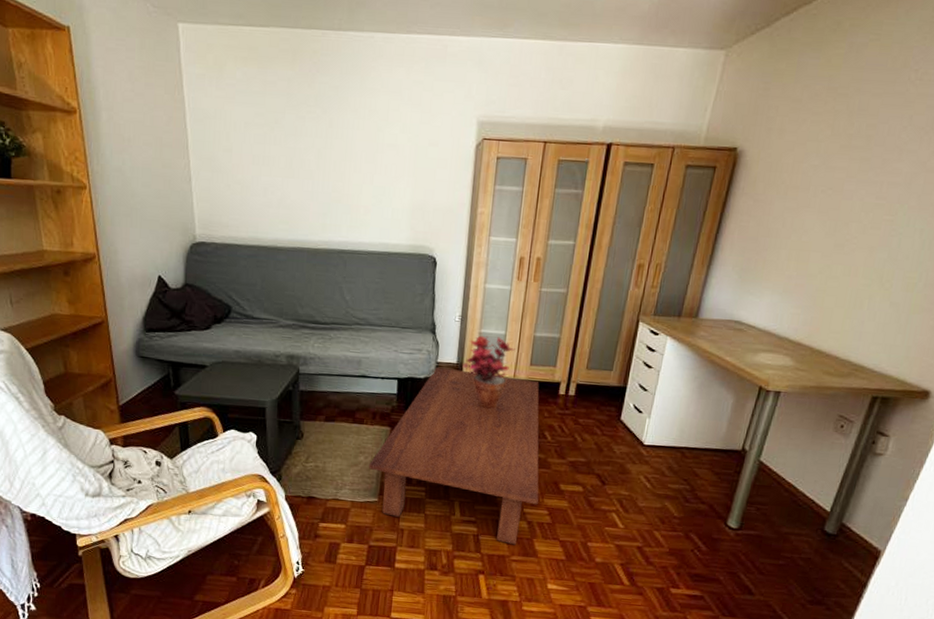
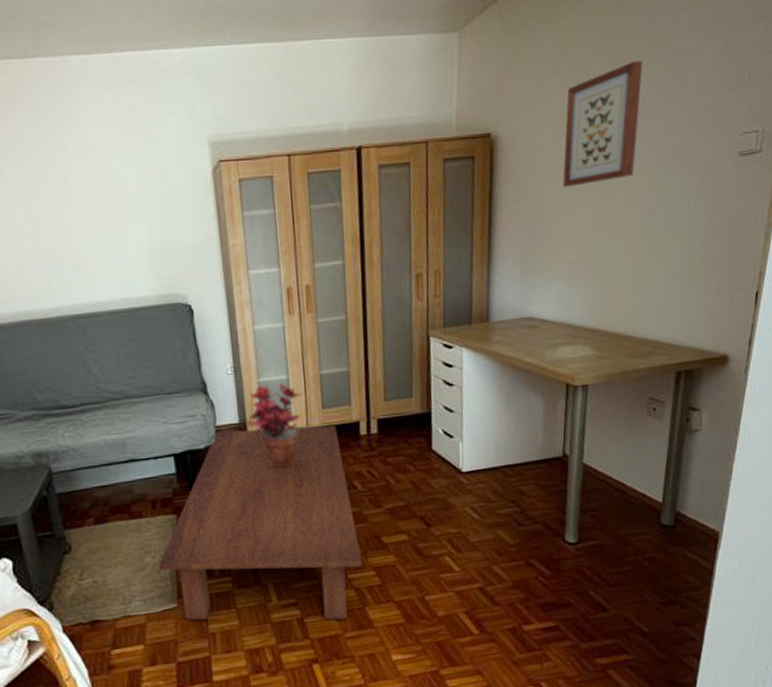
wall art: none [798,97,908,209] -> present [563,60,643,187]

